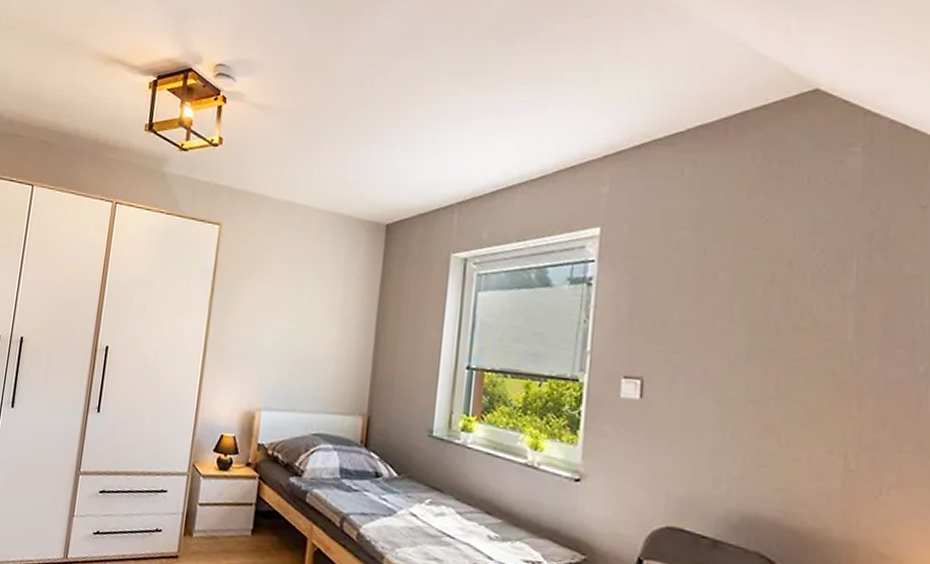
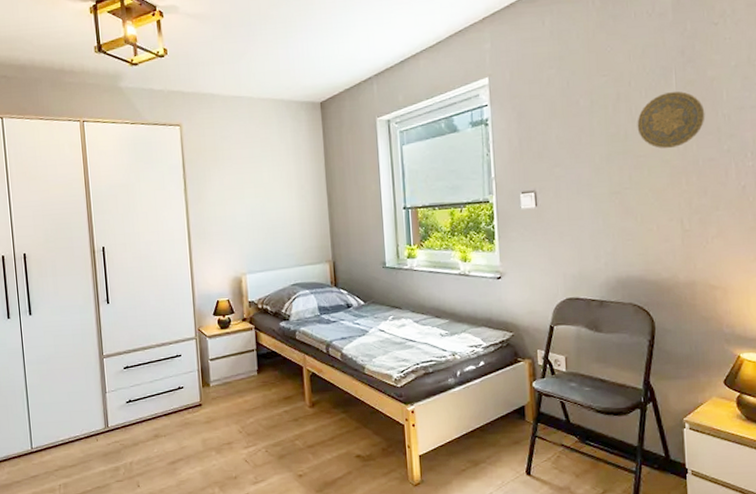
decorative plate: none [794,283,896,358] -> present [637,91,705,149]

